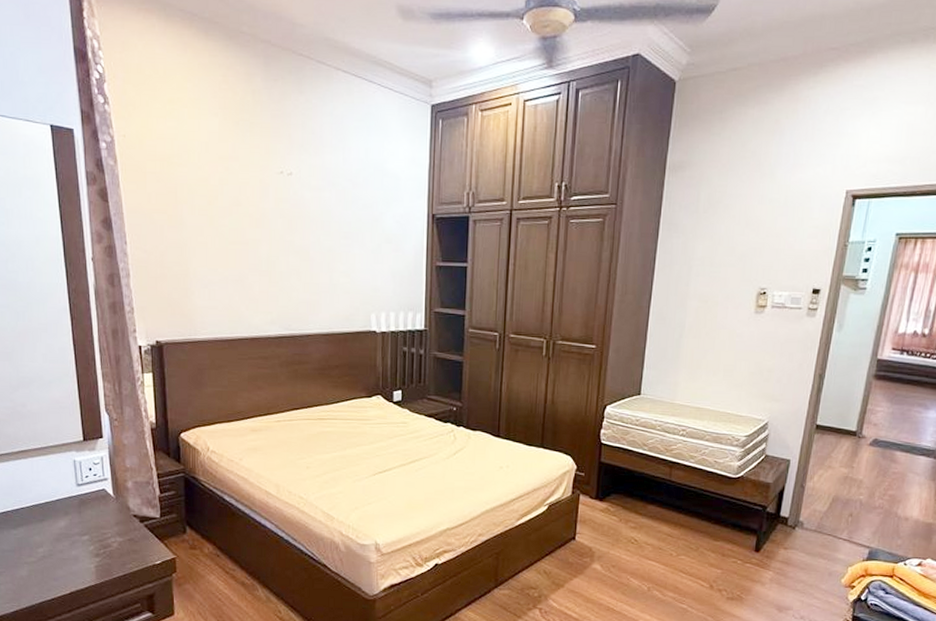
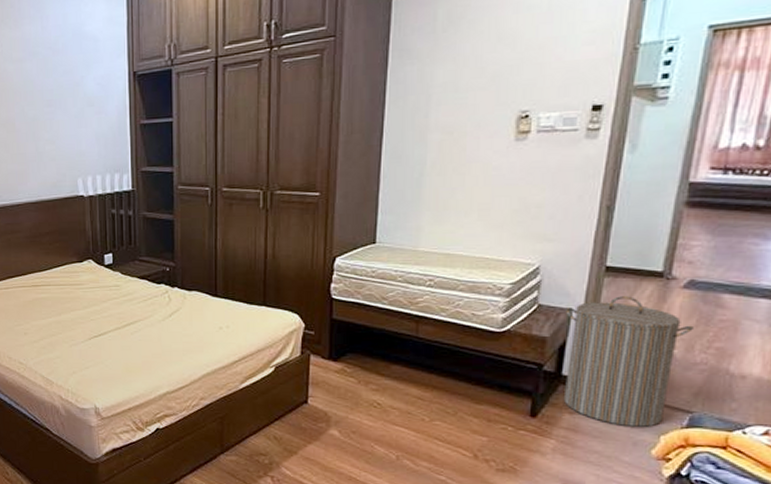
laundry hamper: none [780,450,875,561] -> present [563,296,694,428]

